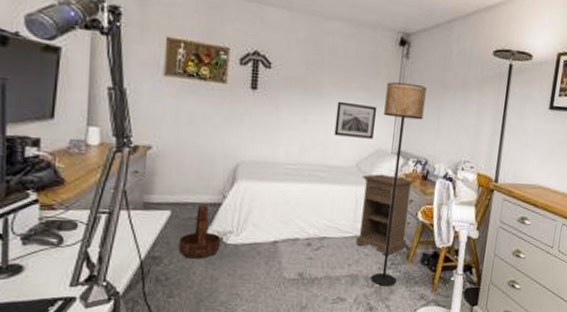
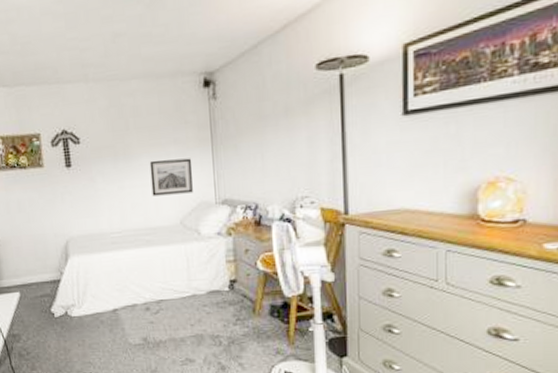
basket: present [178,204,221,259] -> none [31,283,67,334]
nightstand: present [356,174,414,256] -> none [188,227,250,312]
floor lamp: present [371,82,426,286] -> none [198,124,246,344]

